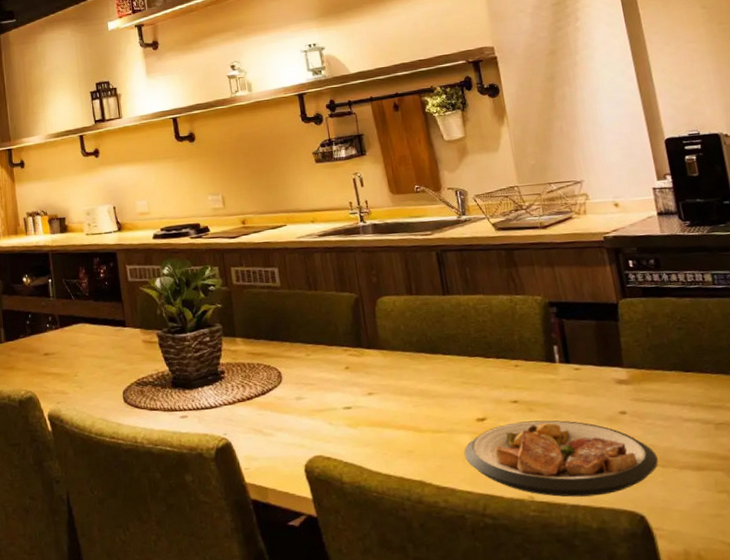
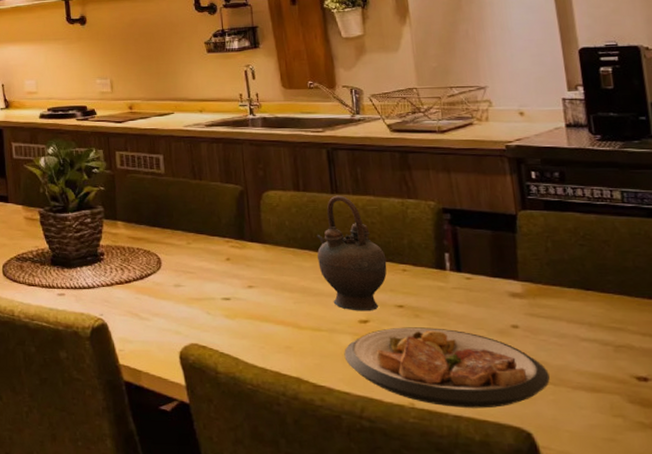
teapot: none [431,296,500,410] -> present [316,195,387,312]

